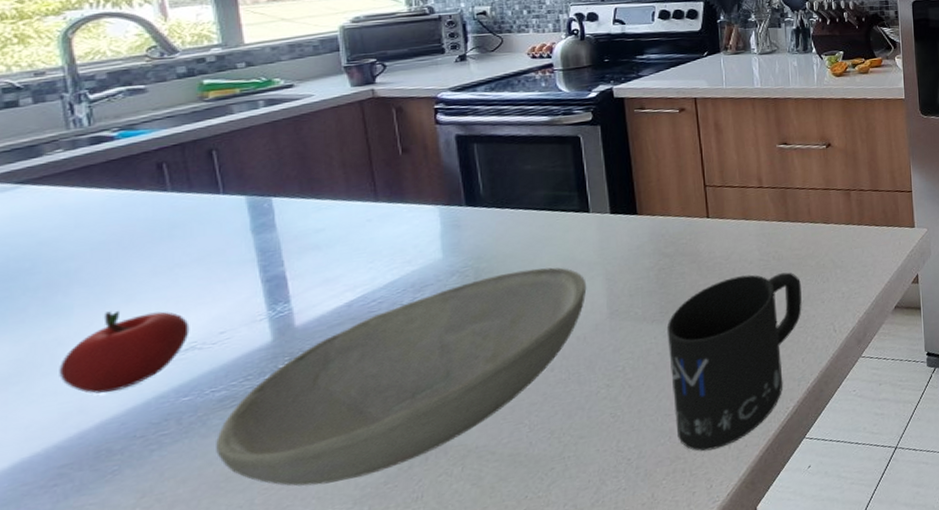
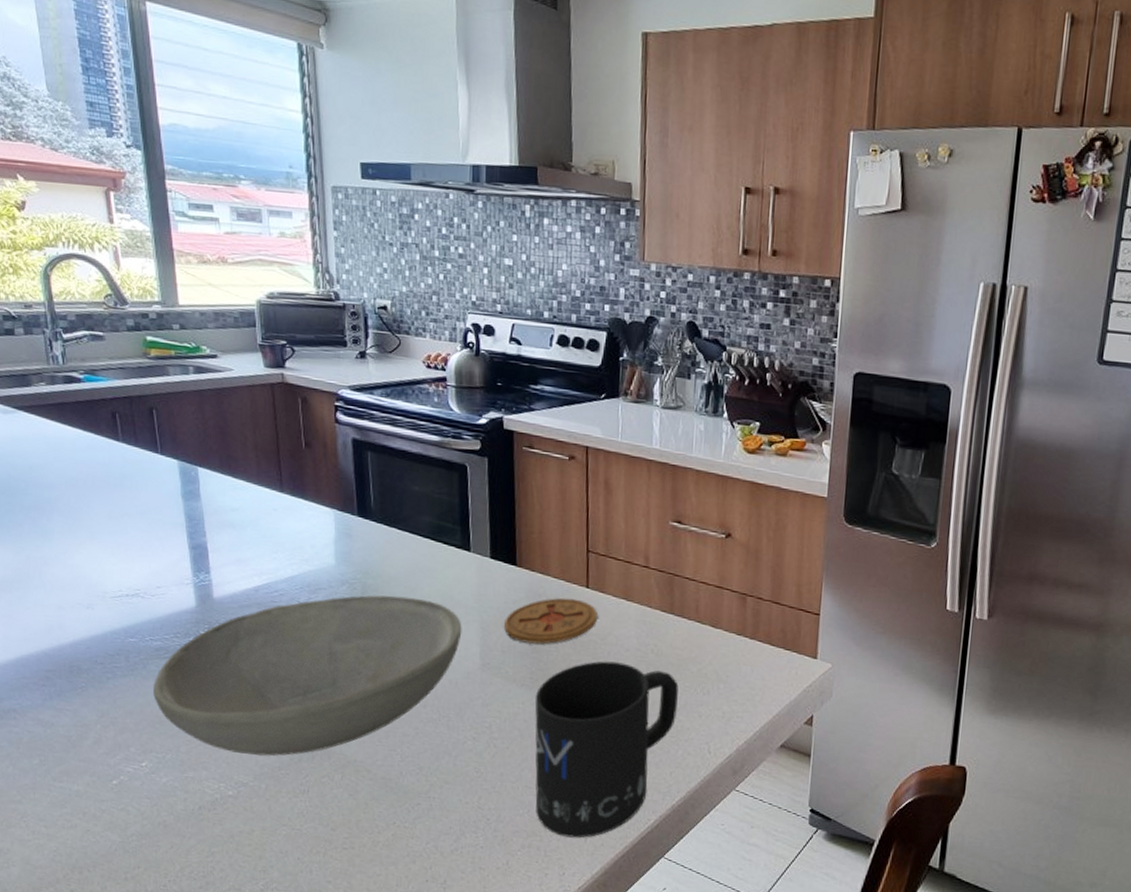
apple: present [59,310,190,394] -> none [45,543,135,617]
coaster: none [630,230,720,282] -> present [504,597,597,645]

